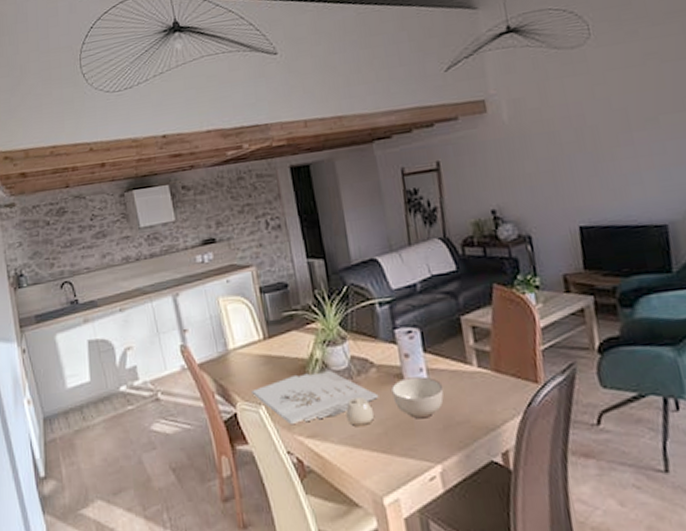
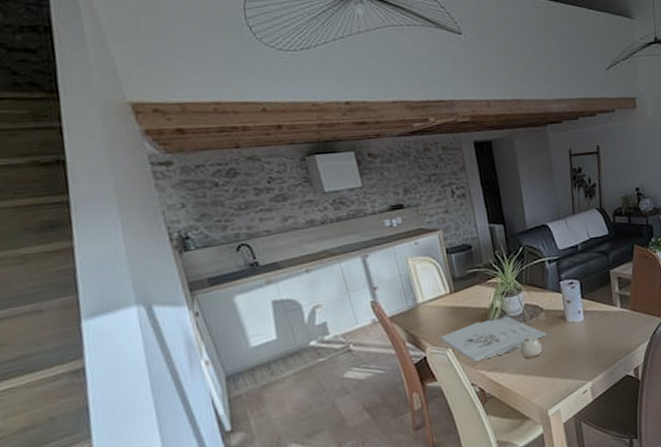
bowl: present [390,376,444,419] -> none [555,317,596,349]

